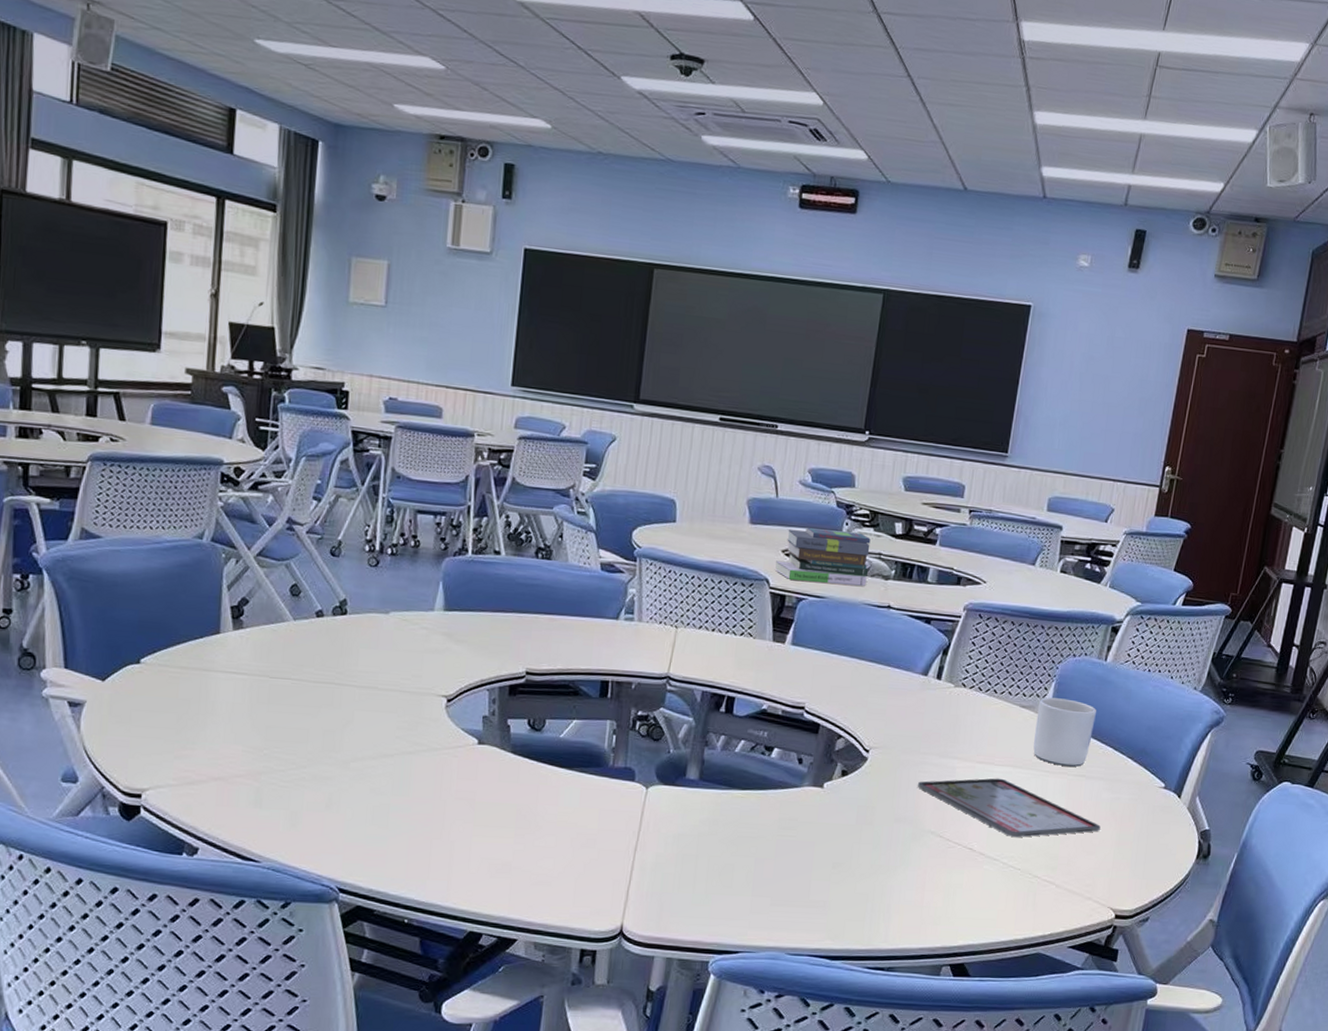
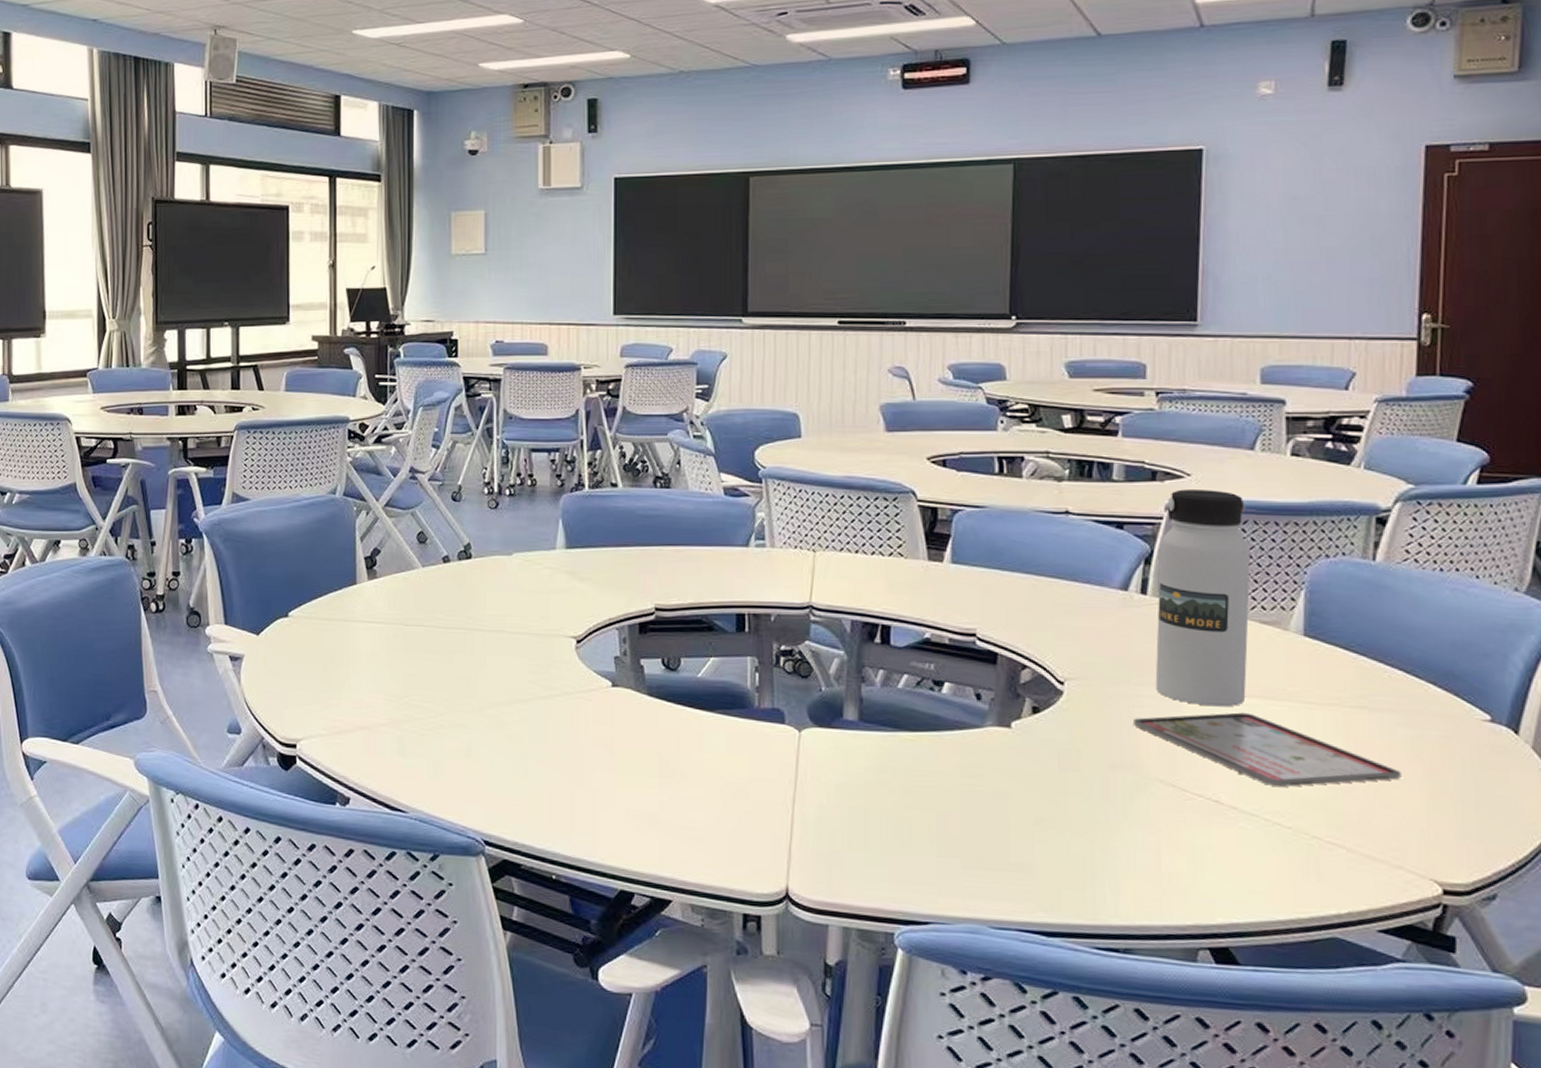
books: present [774,527,871,586] -> none [920,429,1036,490]
water bottle: none [937,594,1023,774] -> present [1155,489,1251,707]
mug: present [1033,697,1097,767] -> none [1285,610,1372,696]

